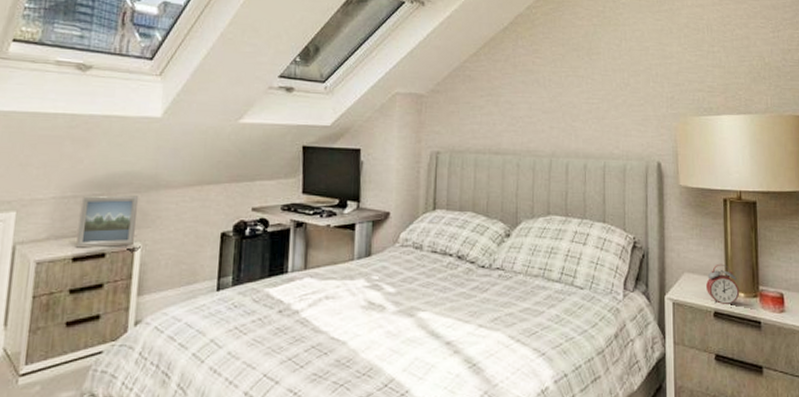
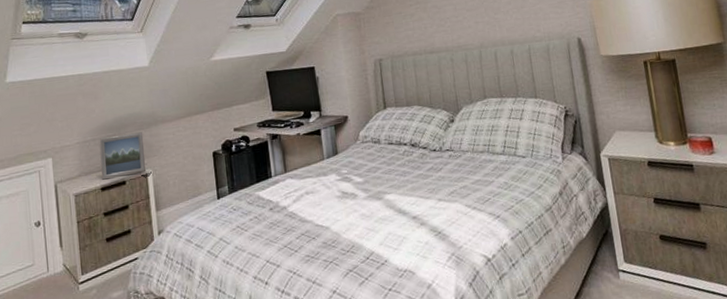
alarm clock: present [706,263,740,305] -> none [637,118,670,155]

